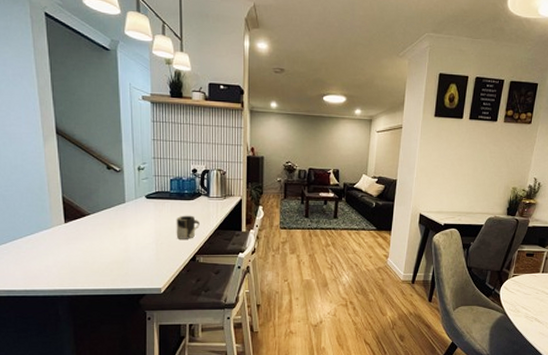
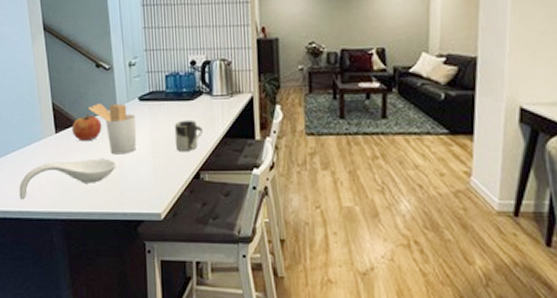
spoon rest: none [25,245,123,280] -> present [19,159,116,200]
fruit: none [82,207,110,231] -> present [72,113,102,142]
utensil holder: none [98,198,143,242] -> present [89,102,137,155]

